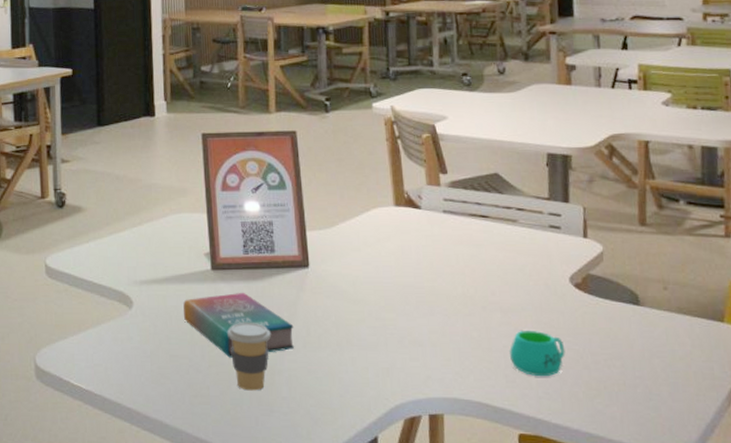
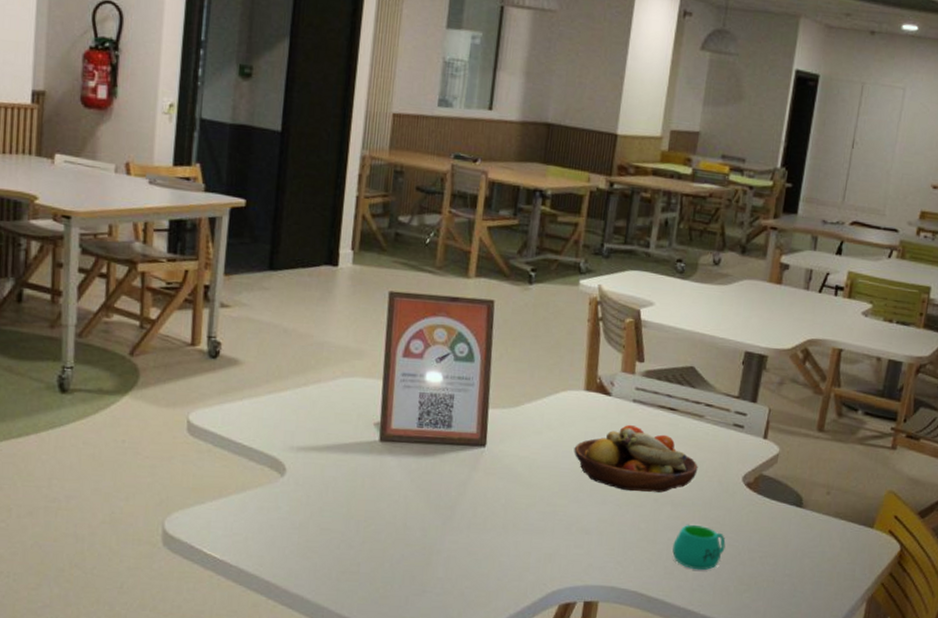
book: present [183,292,295,358] -> none [341,467,460,535]
coffee cup: present [227,322,271,391] -> none [388,498,435,570]
fruit bowl: none [393,235,521,301] -> present [574,424,698,493]

